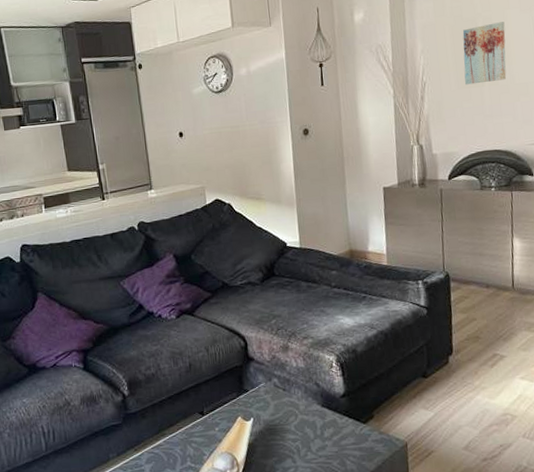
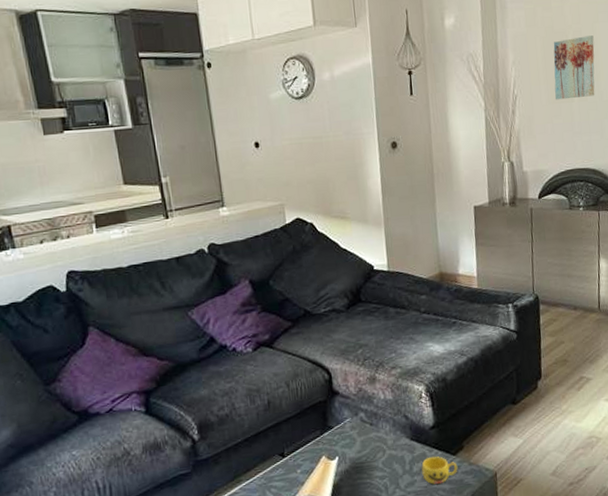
cup: none [332,423,368,450] -> present [421,456,458,484]

